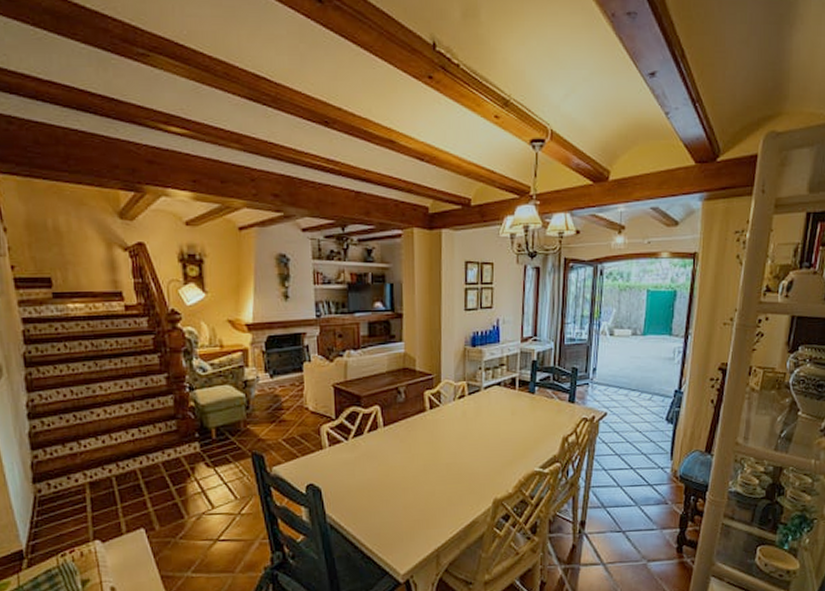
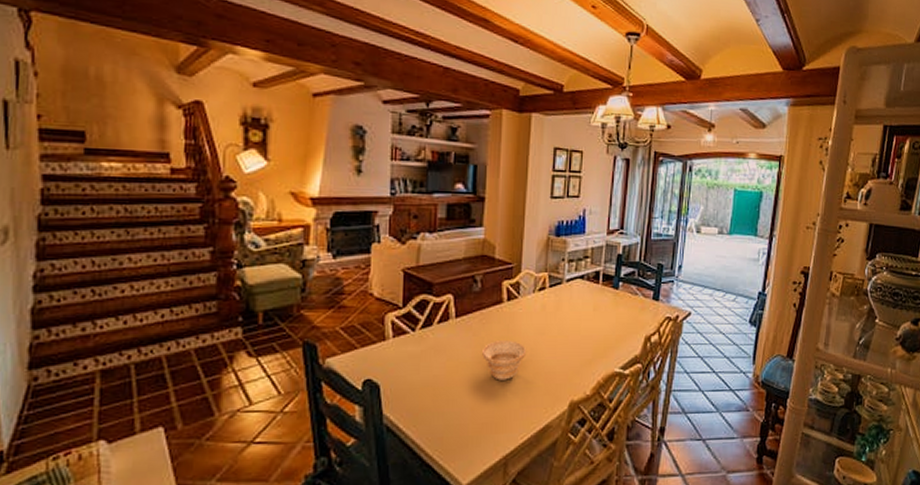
bowl: none [409,445,450,482] -> present [481,340,526,381]

